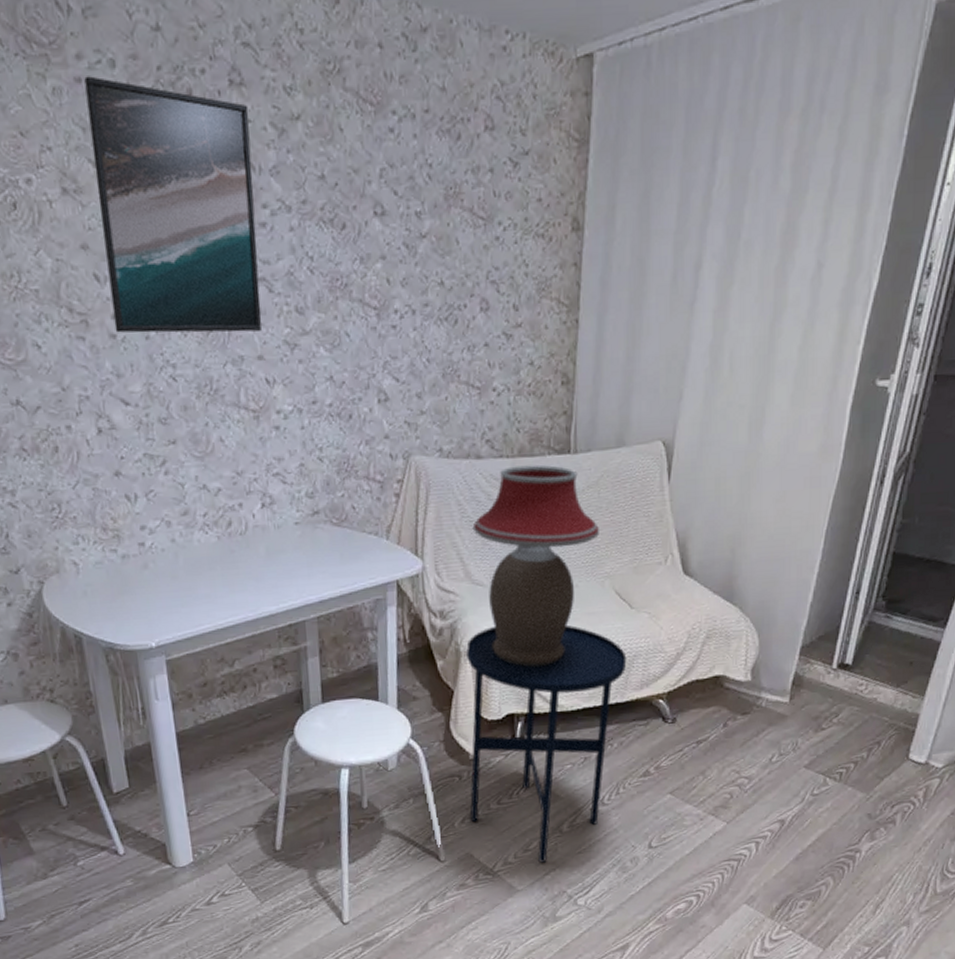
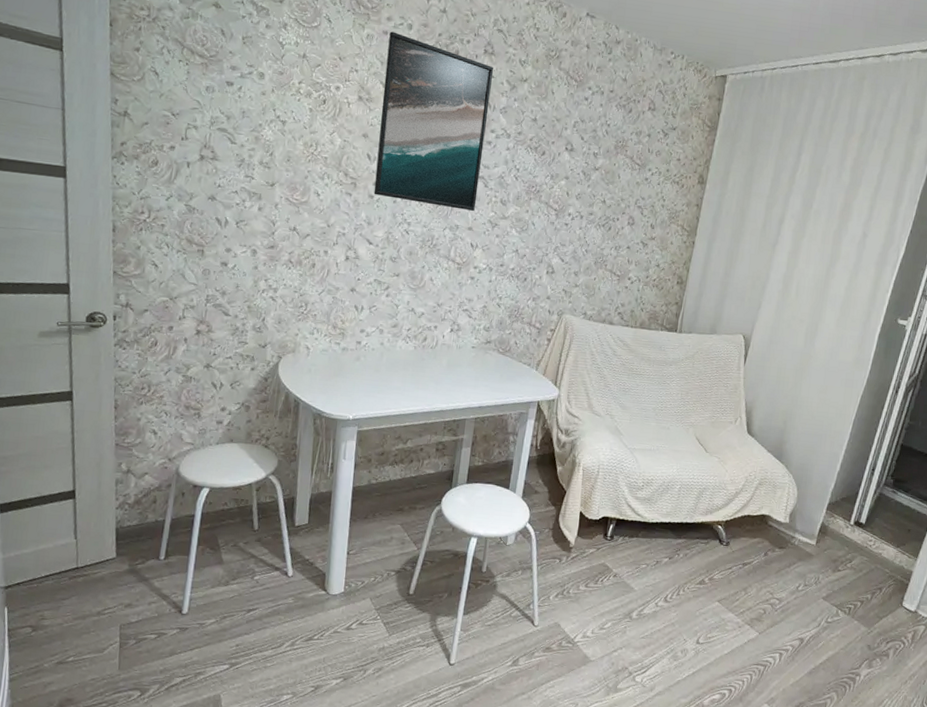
side table: present [465,625,627,863] -> none [562,448,699,641]
table lamp: present [472,465,599,667] -> none [599,334,690,484]

